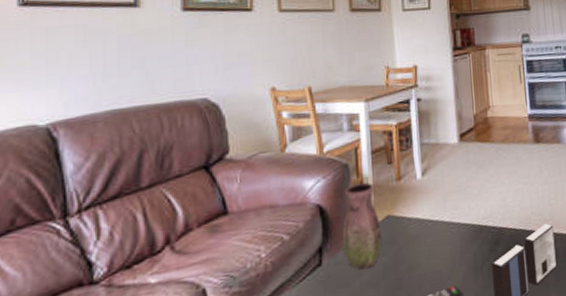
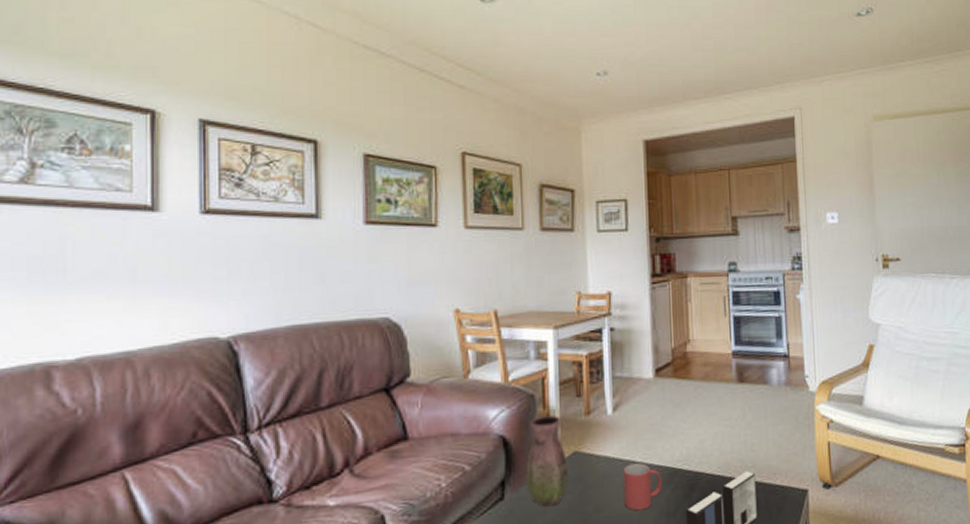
mug: none [433,222,469,268] -> present [623,463,662,511]

